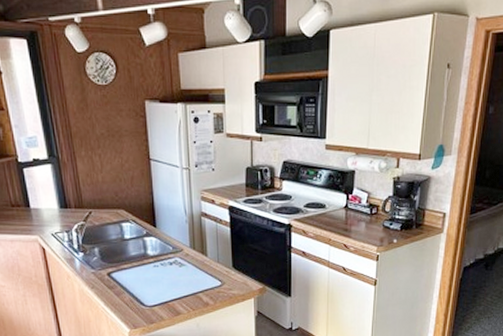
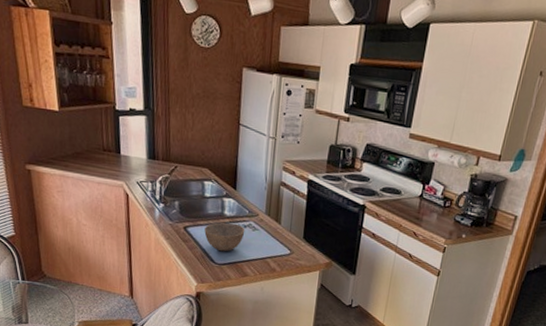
bowl: none [129,262,172,293] -> present [204,222,245,252]

